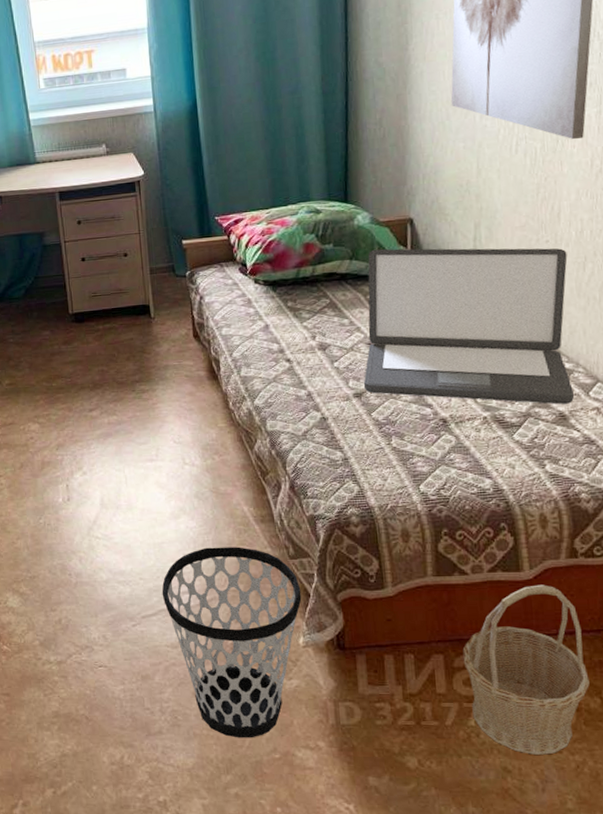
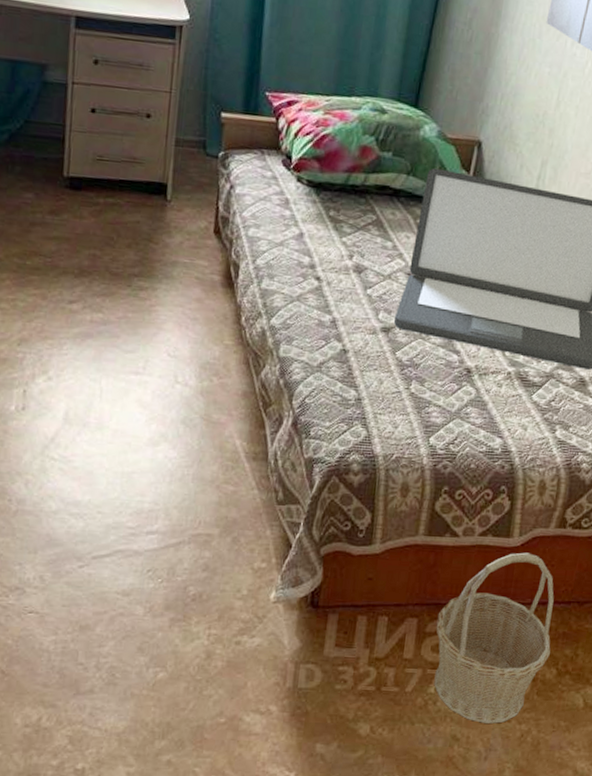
wastebasket: present [161,547,302,738] -> none [121,482,283,700]

